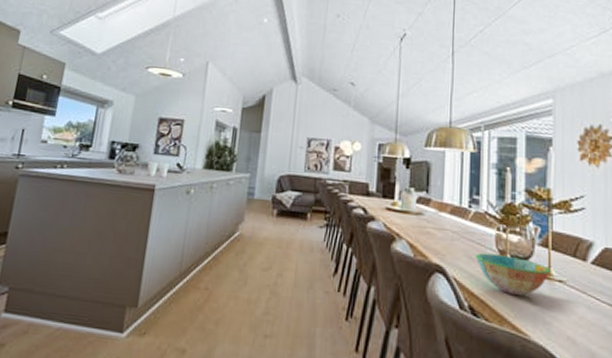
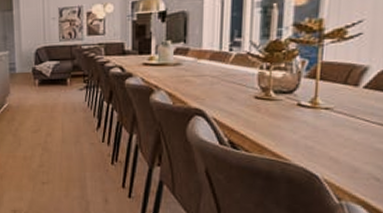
bowl: present [475,252,552,296] -> none [236,91,318,127]

